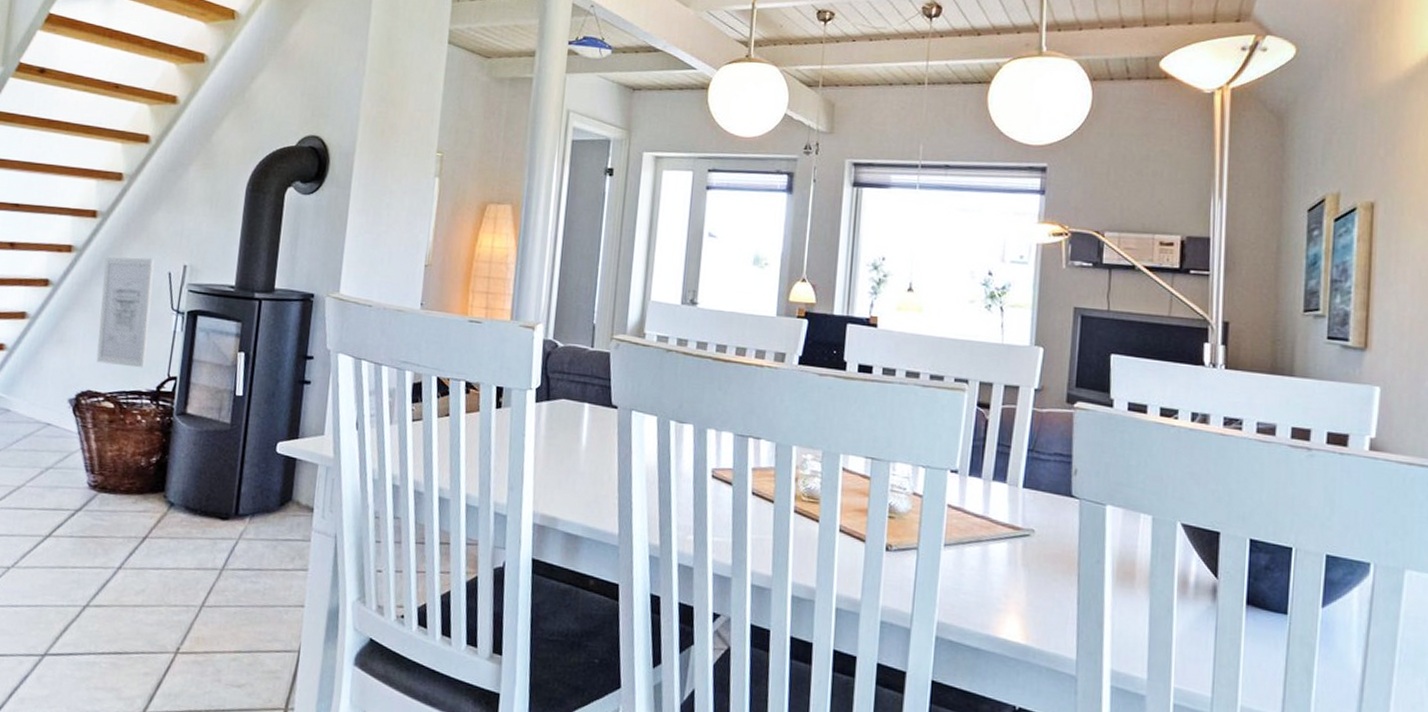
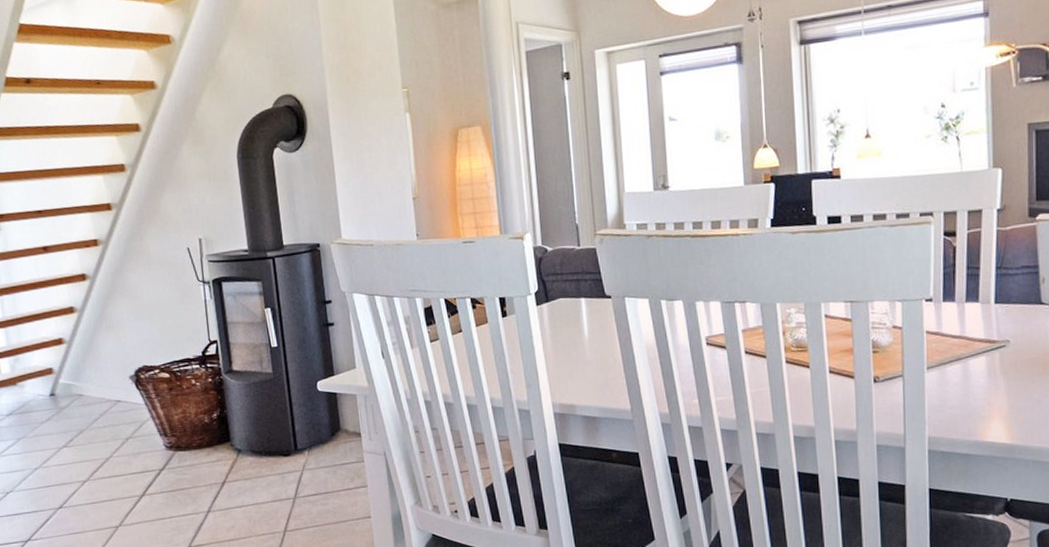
wall art: present [96,257,155,368] -> none [129,238,188,340]

